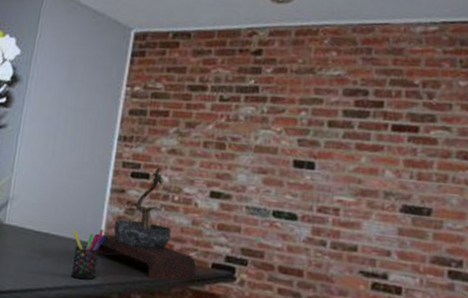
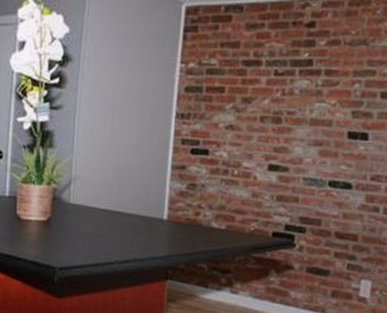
pen holder: present [71,229,105,280] -> none [138,205,169,252]
bonsai tree: present [92,168,196,280] -> none [157,143,258,250]

